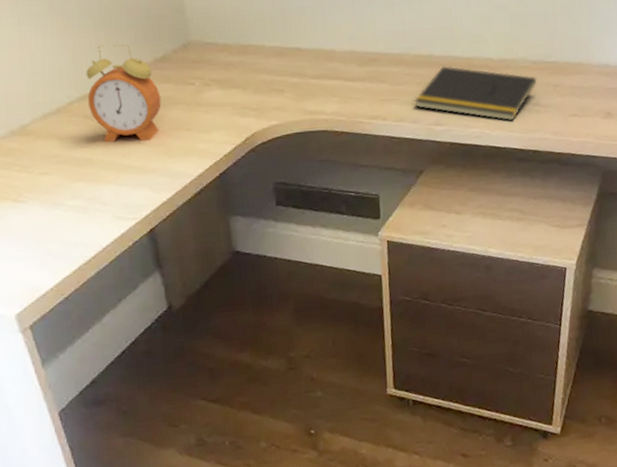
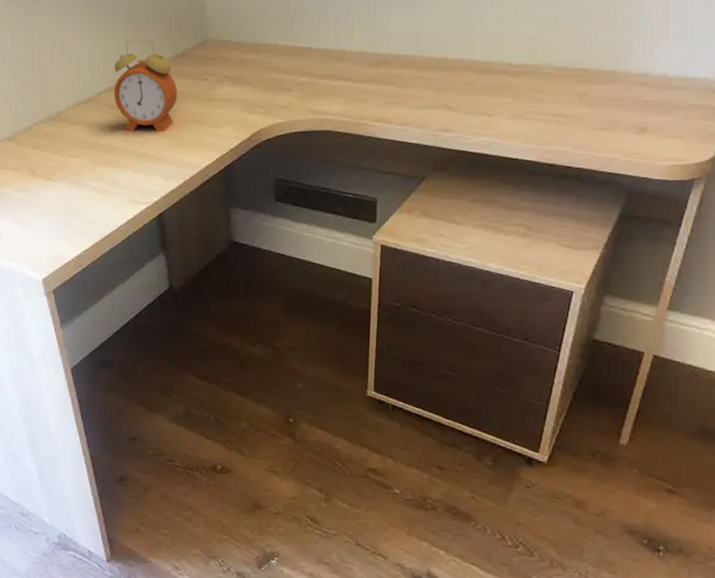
notepad: present [414,66,537,122] -> none [423,70,561,131]

